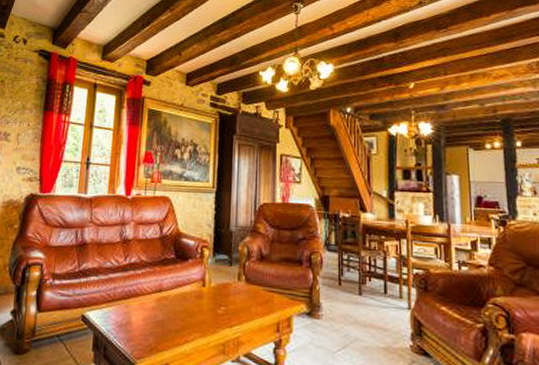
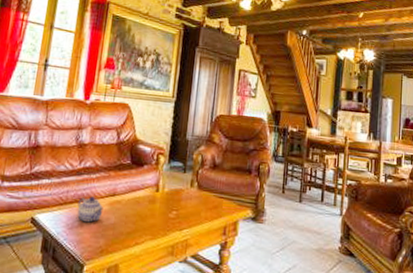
teapot: none [125,292,151,320] -> present [77,196,103,223]

